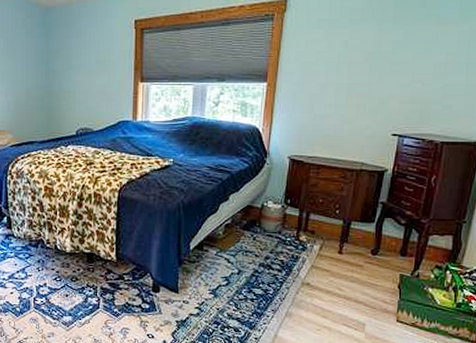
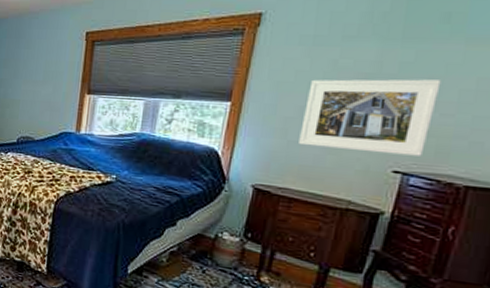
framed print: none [322,55,422,120] -> present [299,79,442,156]

